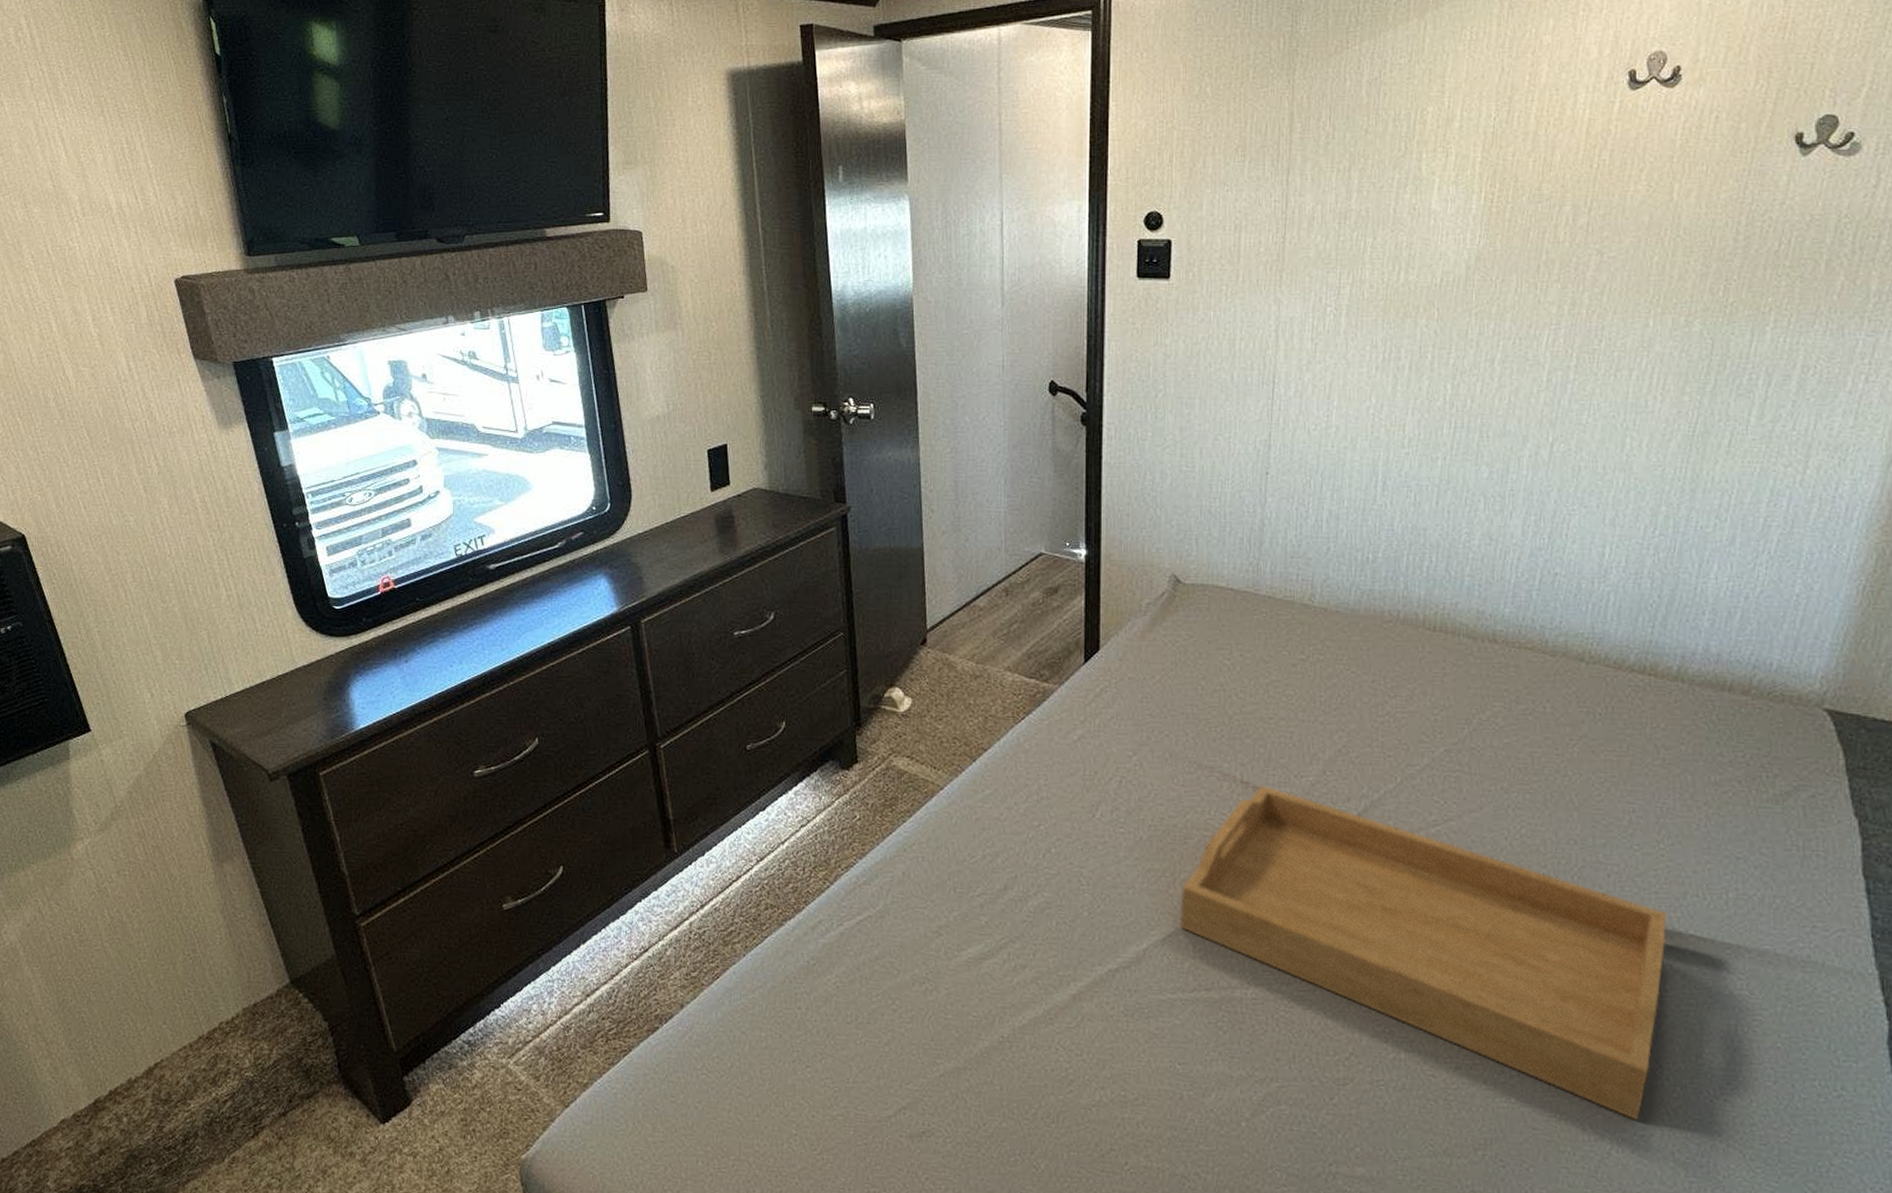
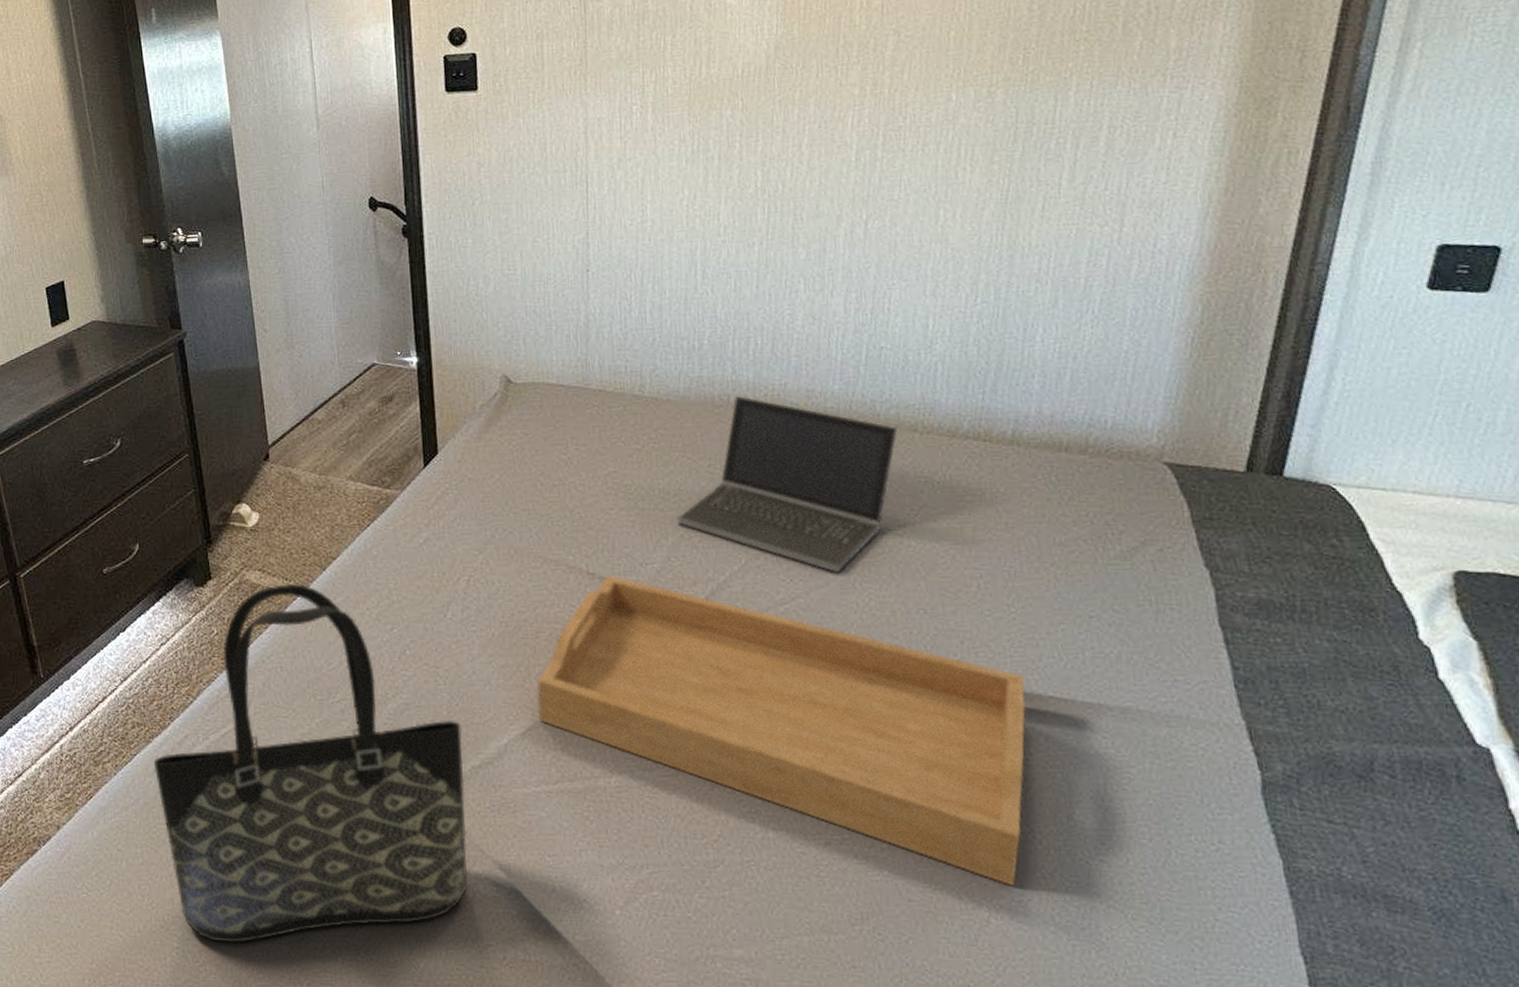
tote bag: none [784,772,1101,1133] -> present [153,583,468,943]
laptop computer: none [1336,613,1564,799] -> present [677,396,898,574]

